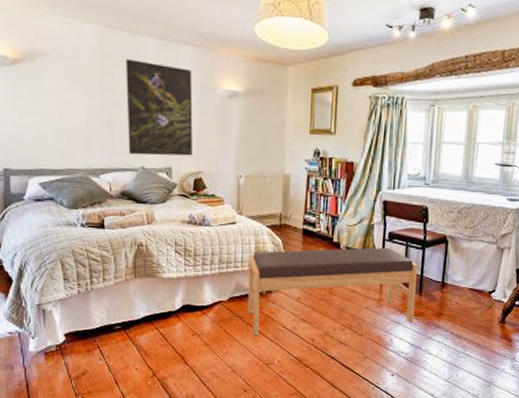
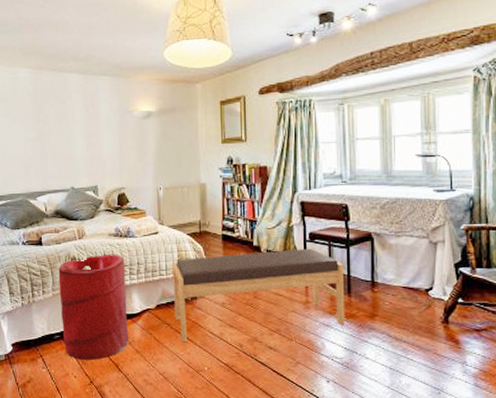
laundry hamper: none [122,242,198,352] -> present [58,254,129,360]
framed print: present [125,58,193,156] -> none [54,93,115,177]

